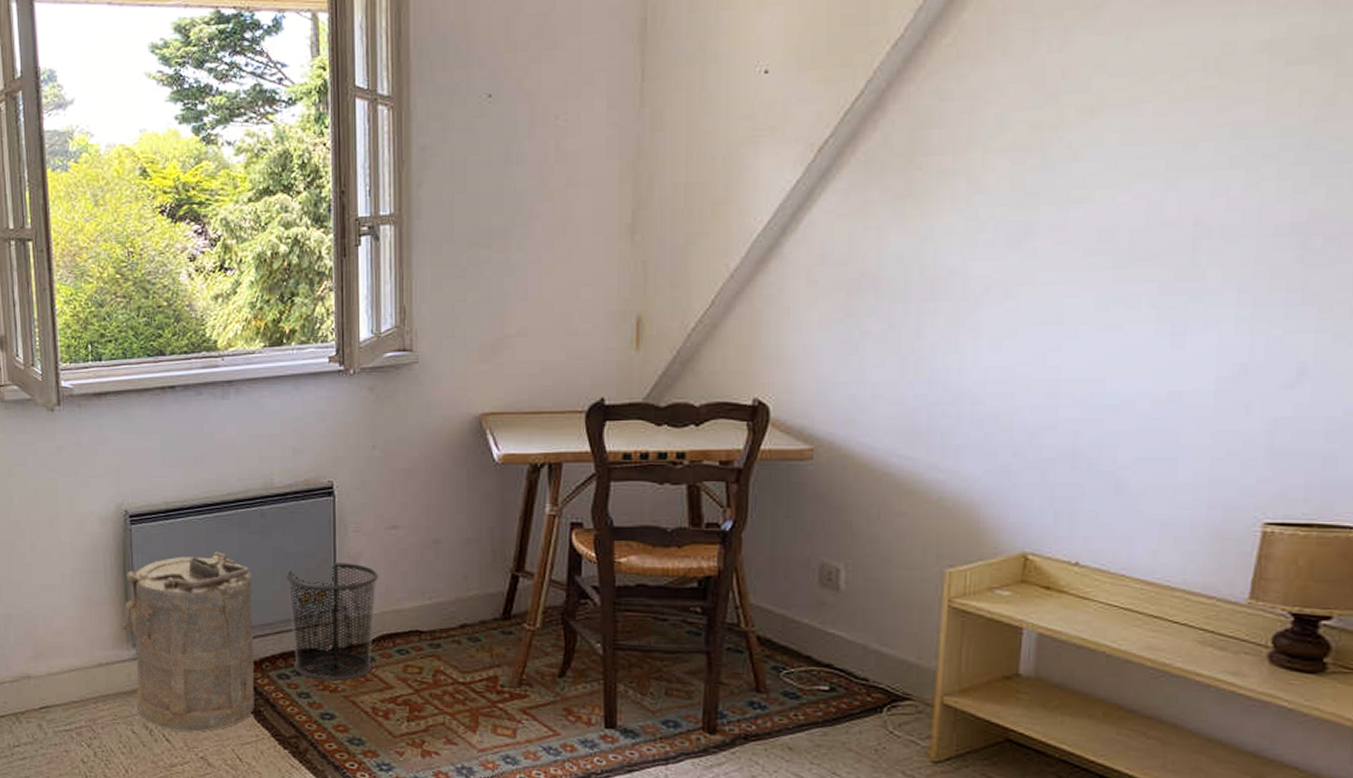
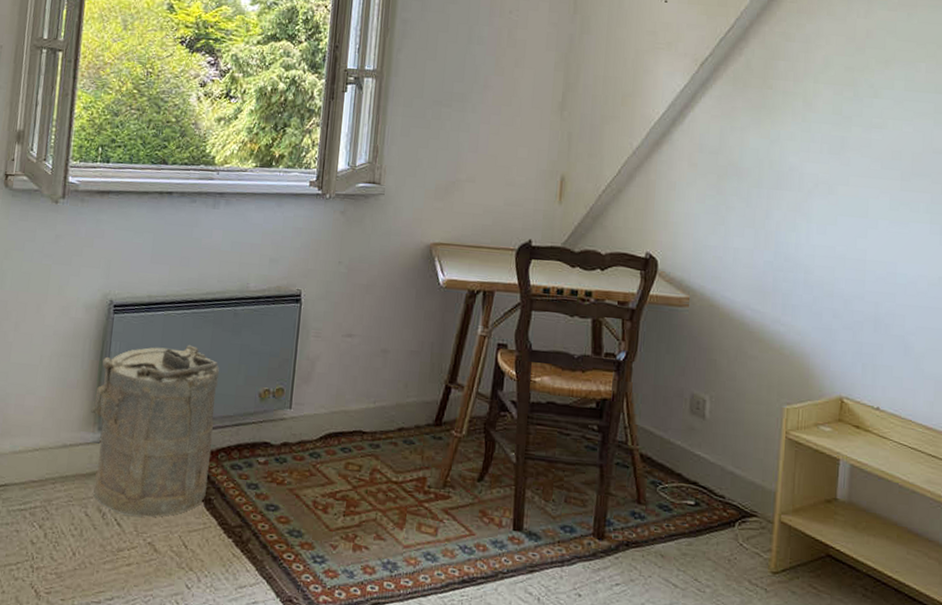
waste bin: present [286,562,379,682] -> none [246,363,332,475]

